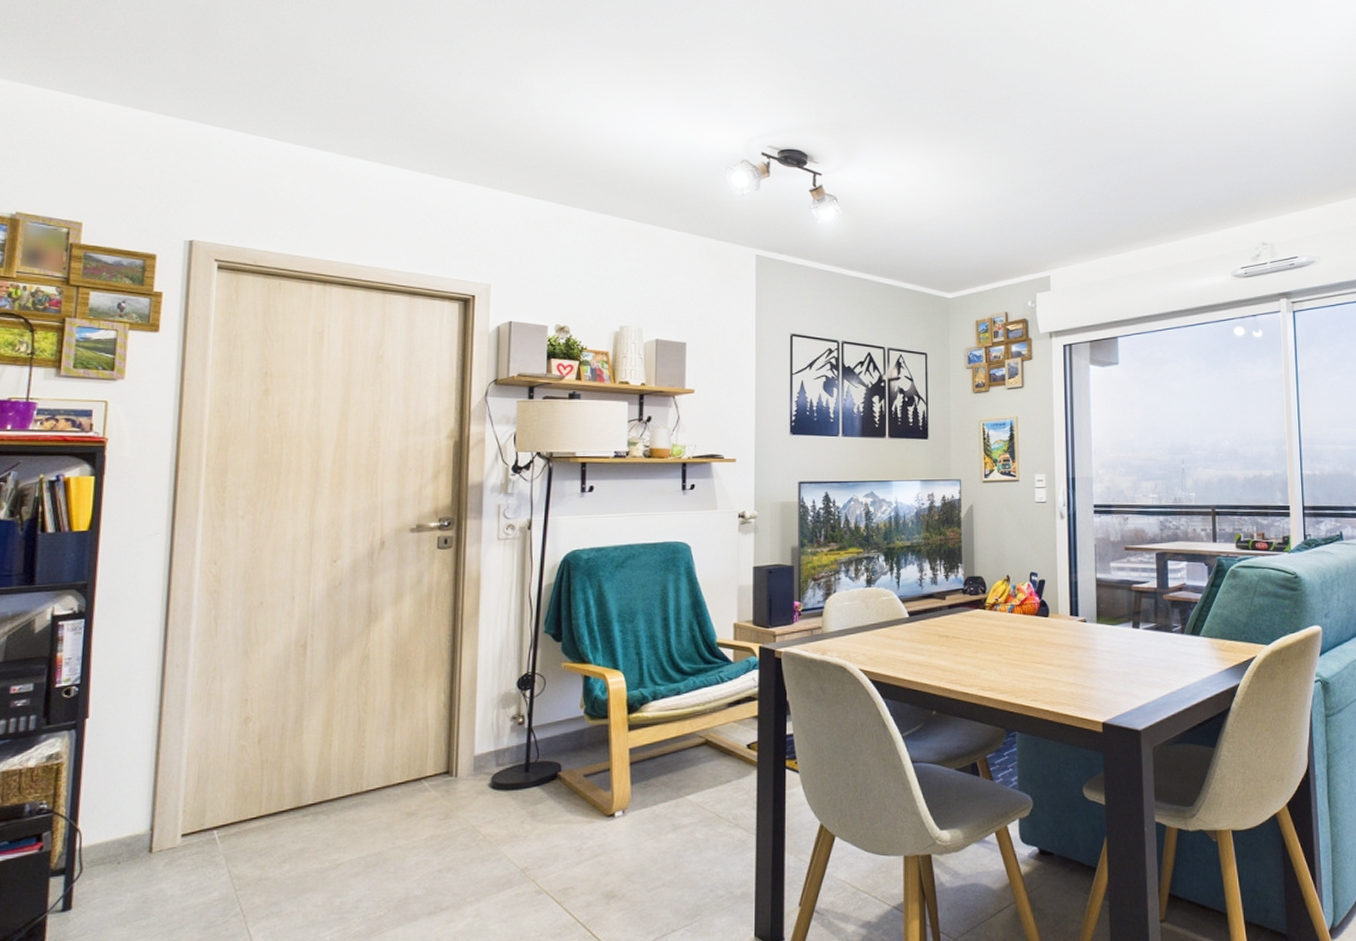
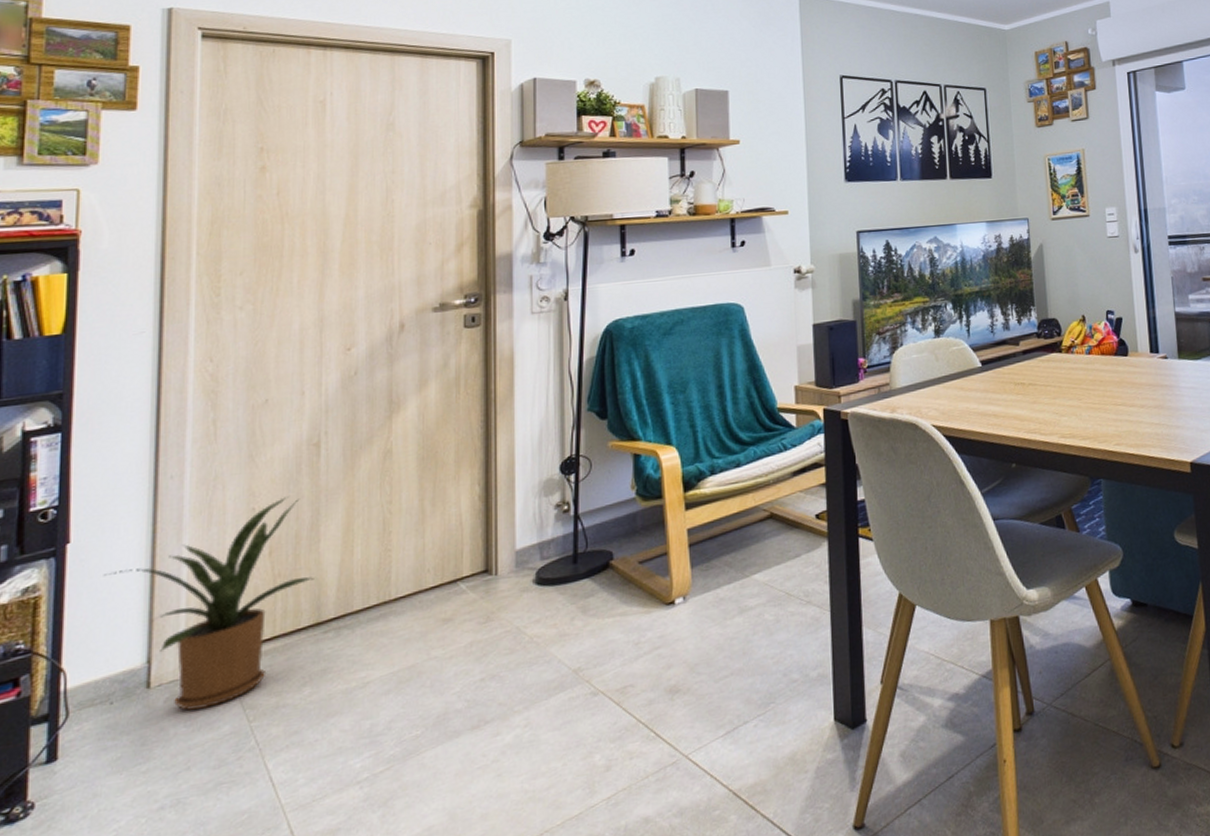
house plant: none [116,691,297,877] -> present [103,497,314,712]

